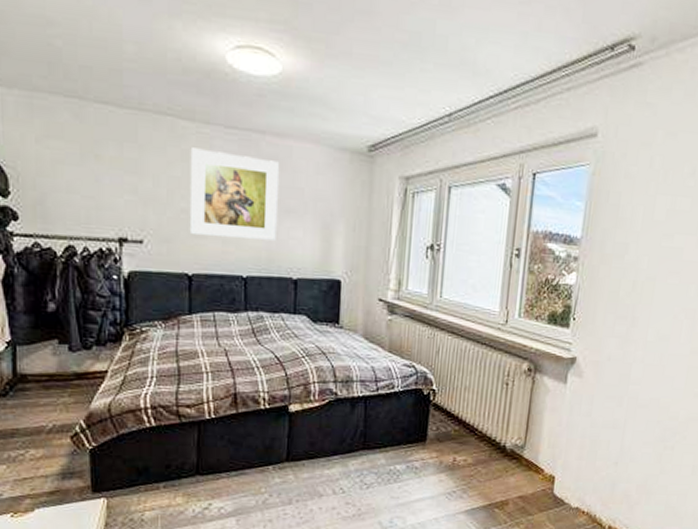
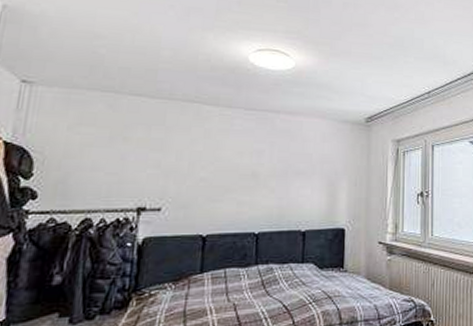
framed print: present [189,147,280,242] -> none [206,127,292,200]

